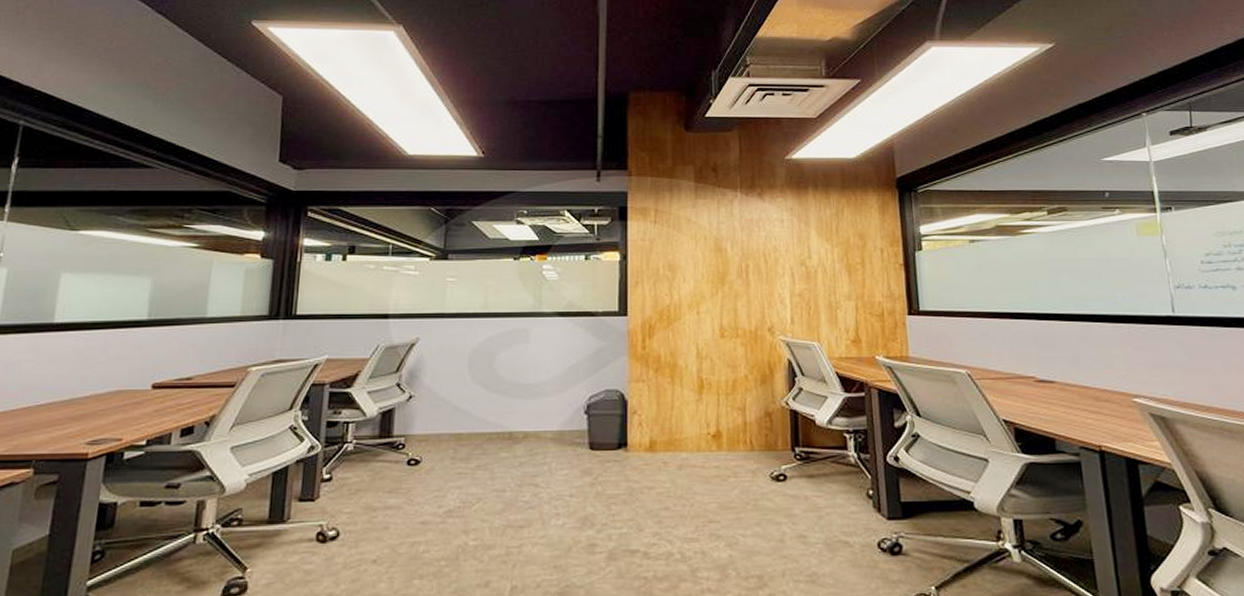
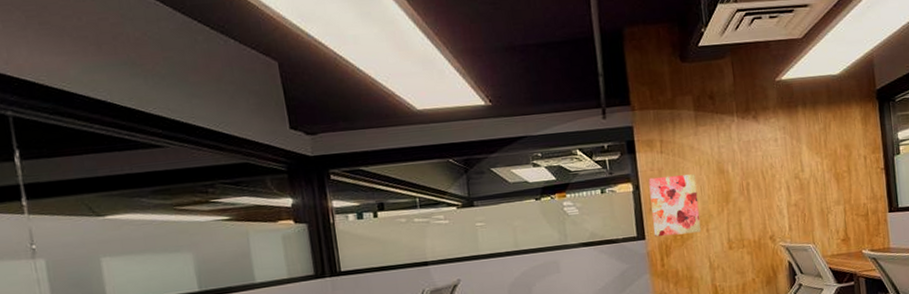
wall art: none [637,248,691,315] -> present [648,174,701,237]

